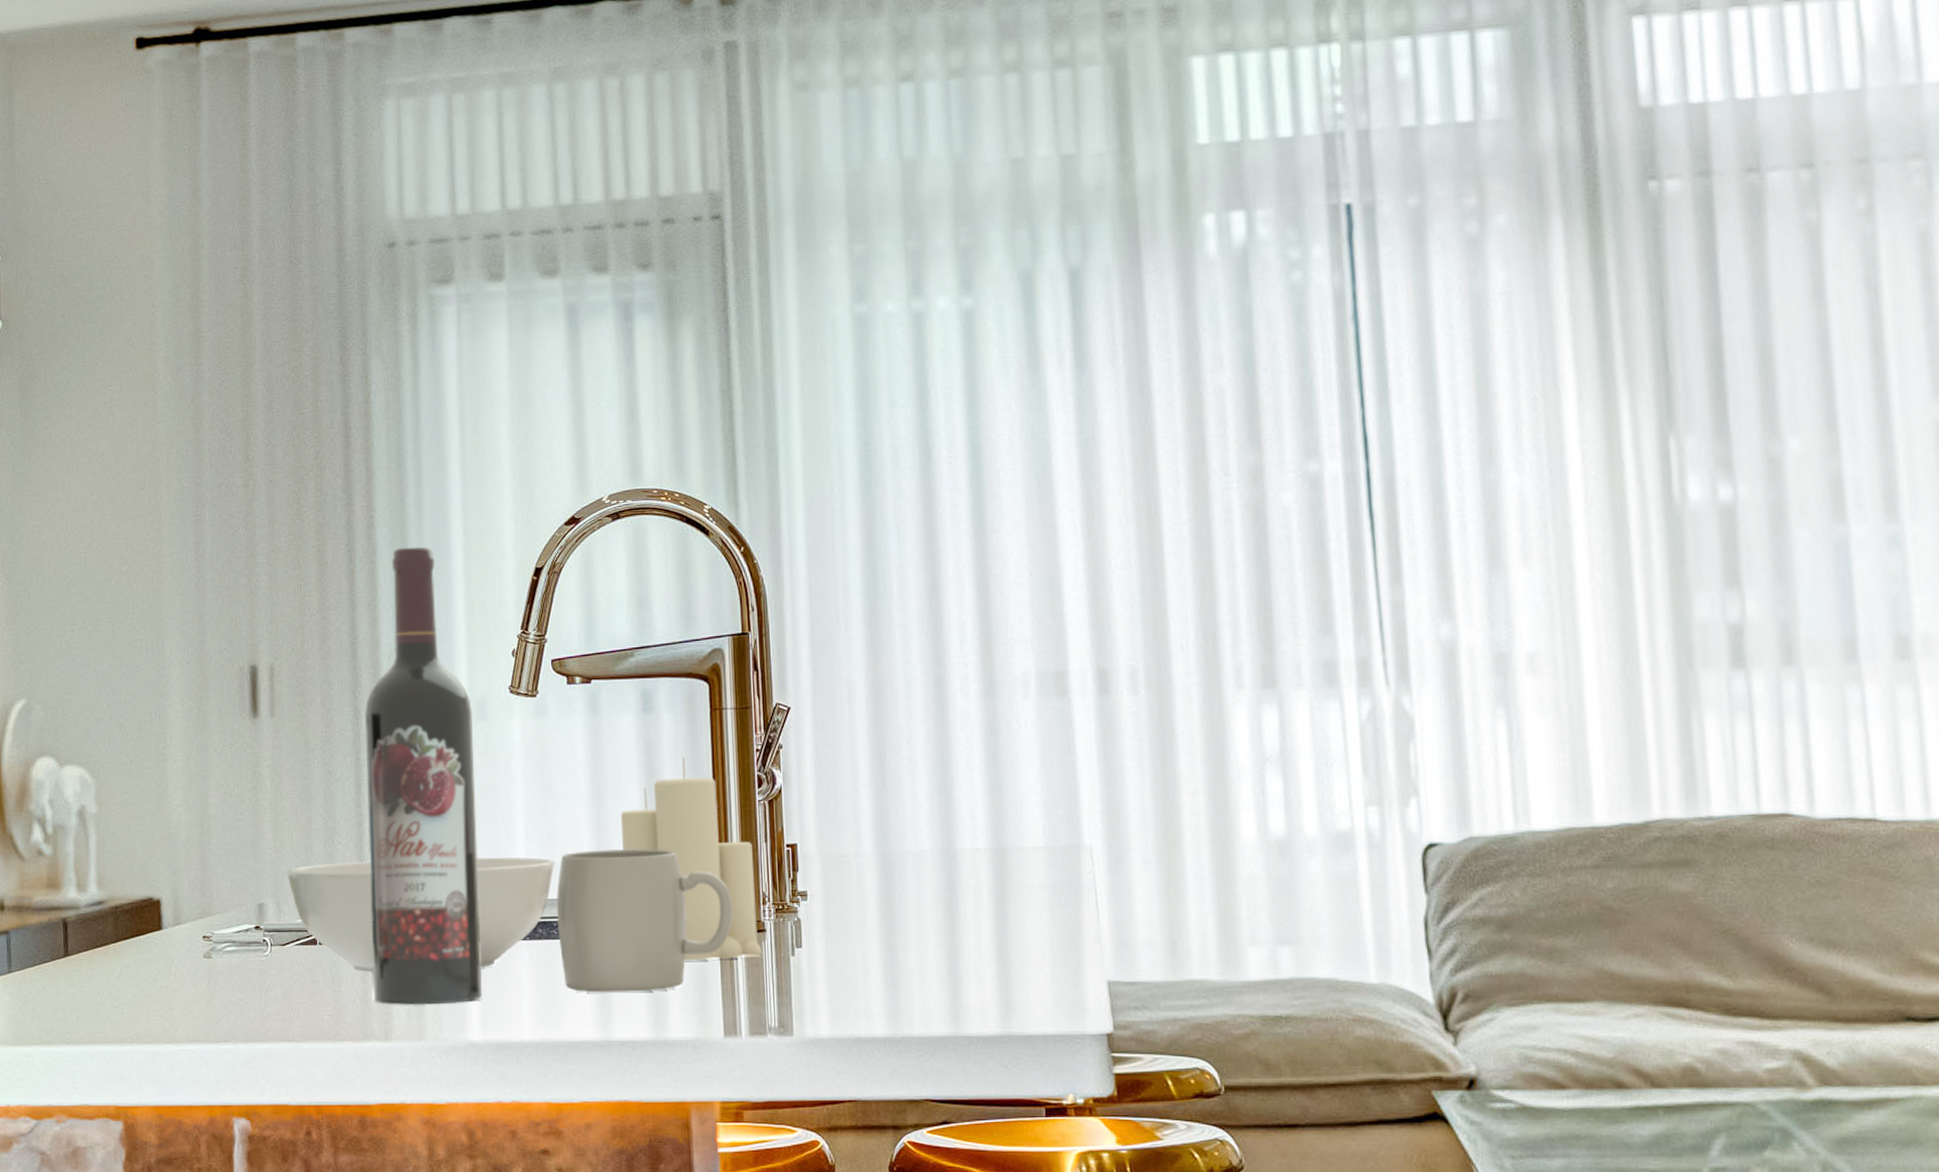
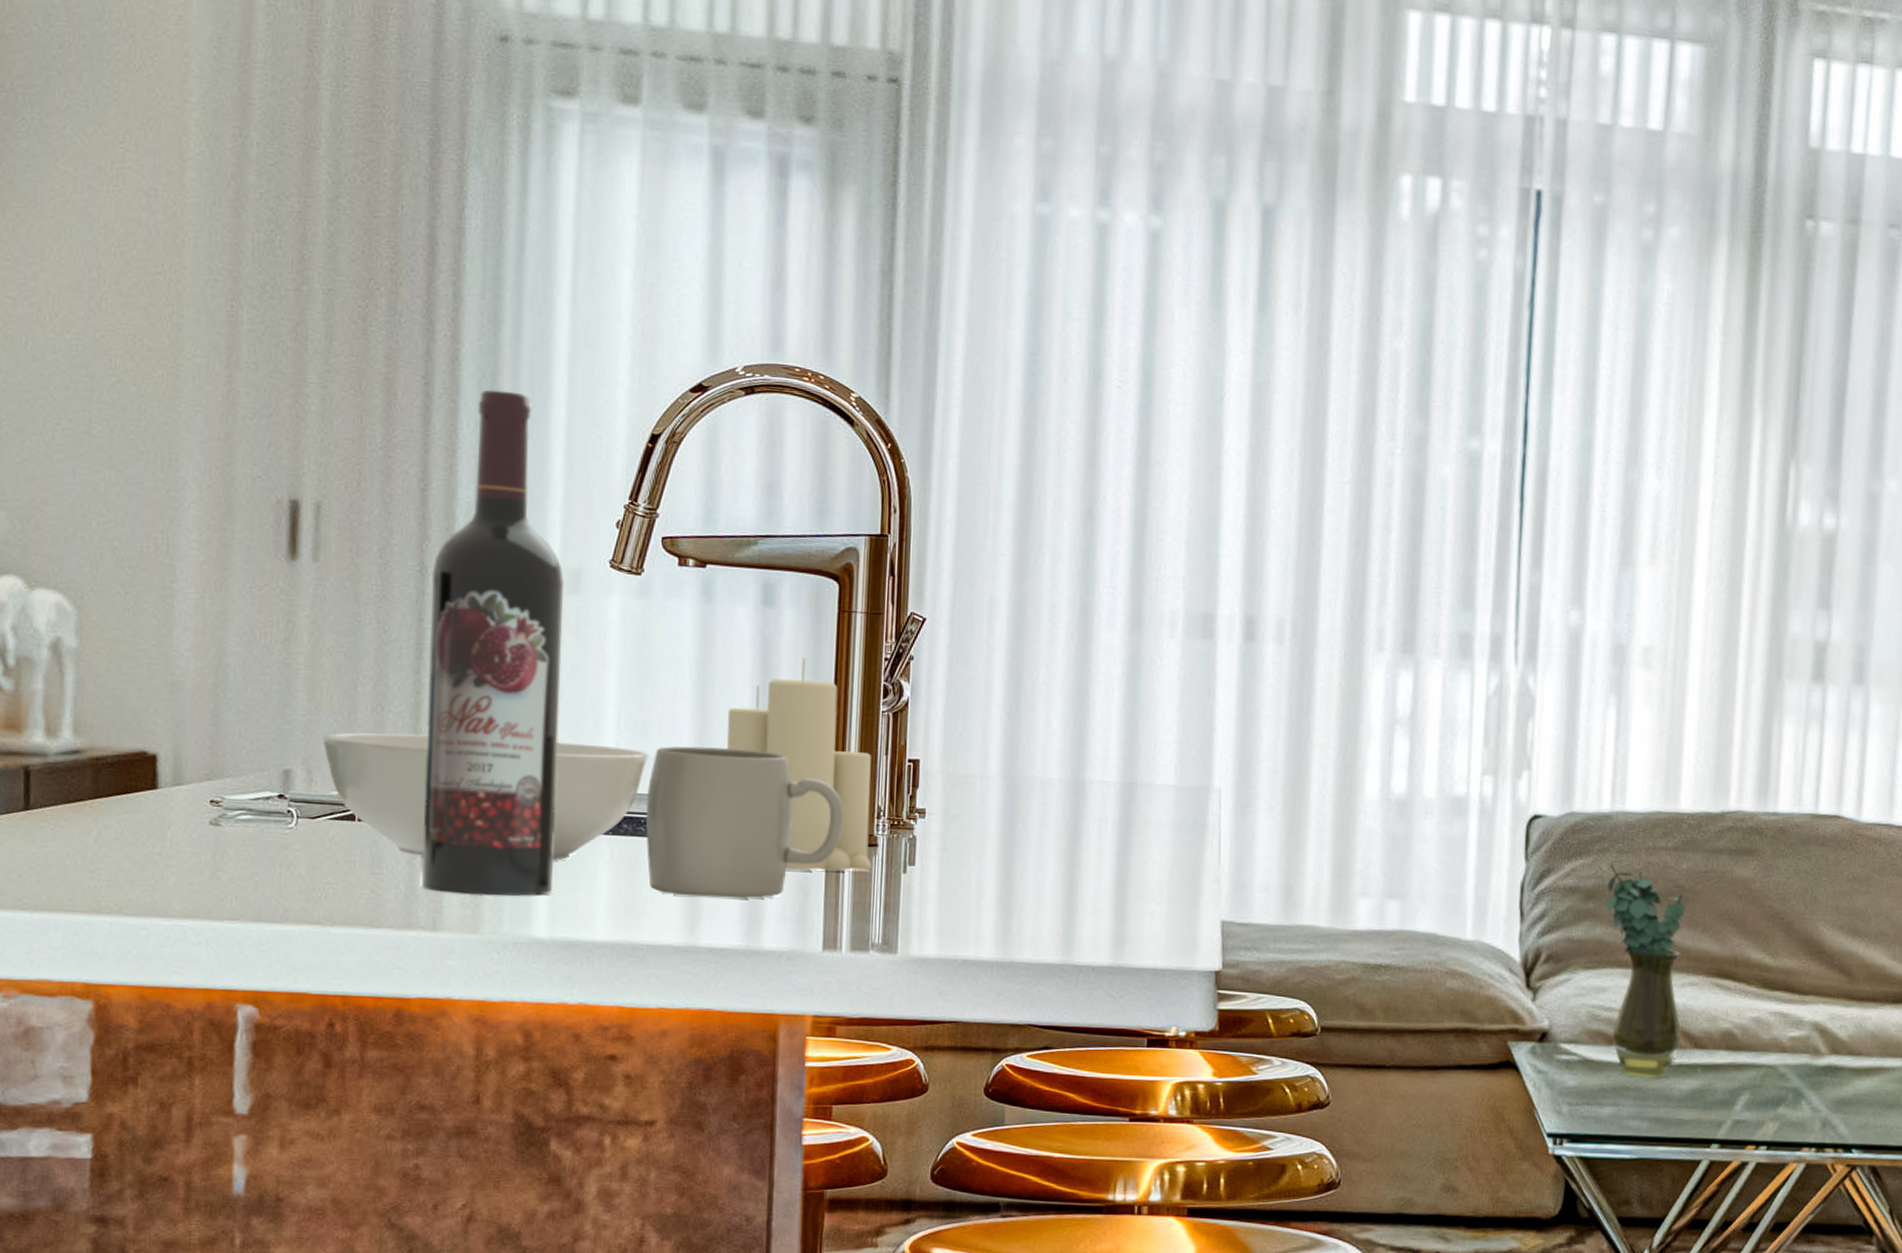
vase: none [1522,890,1634,1124] -> present [1606,864,1685,1078]

